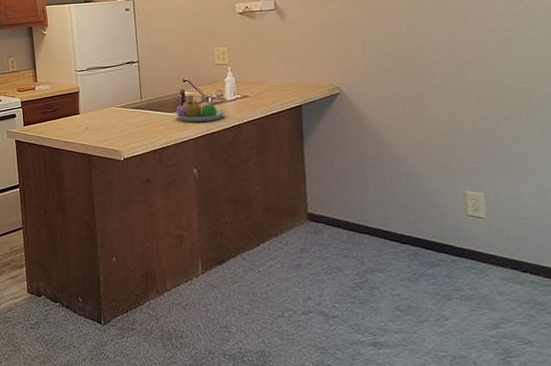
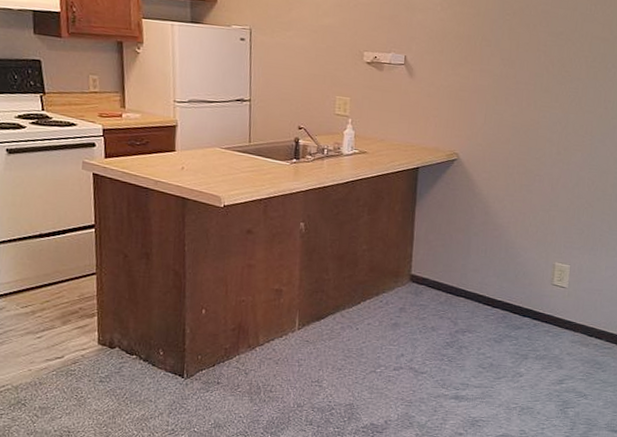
fruit bowl: present [175,100,226,122] -> none [287,149,342,175]

